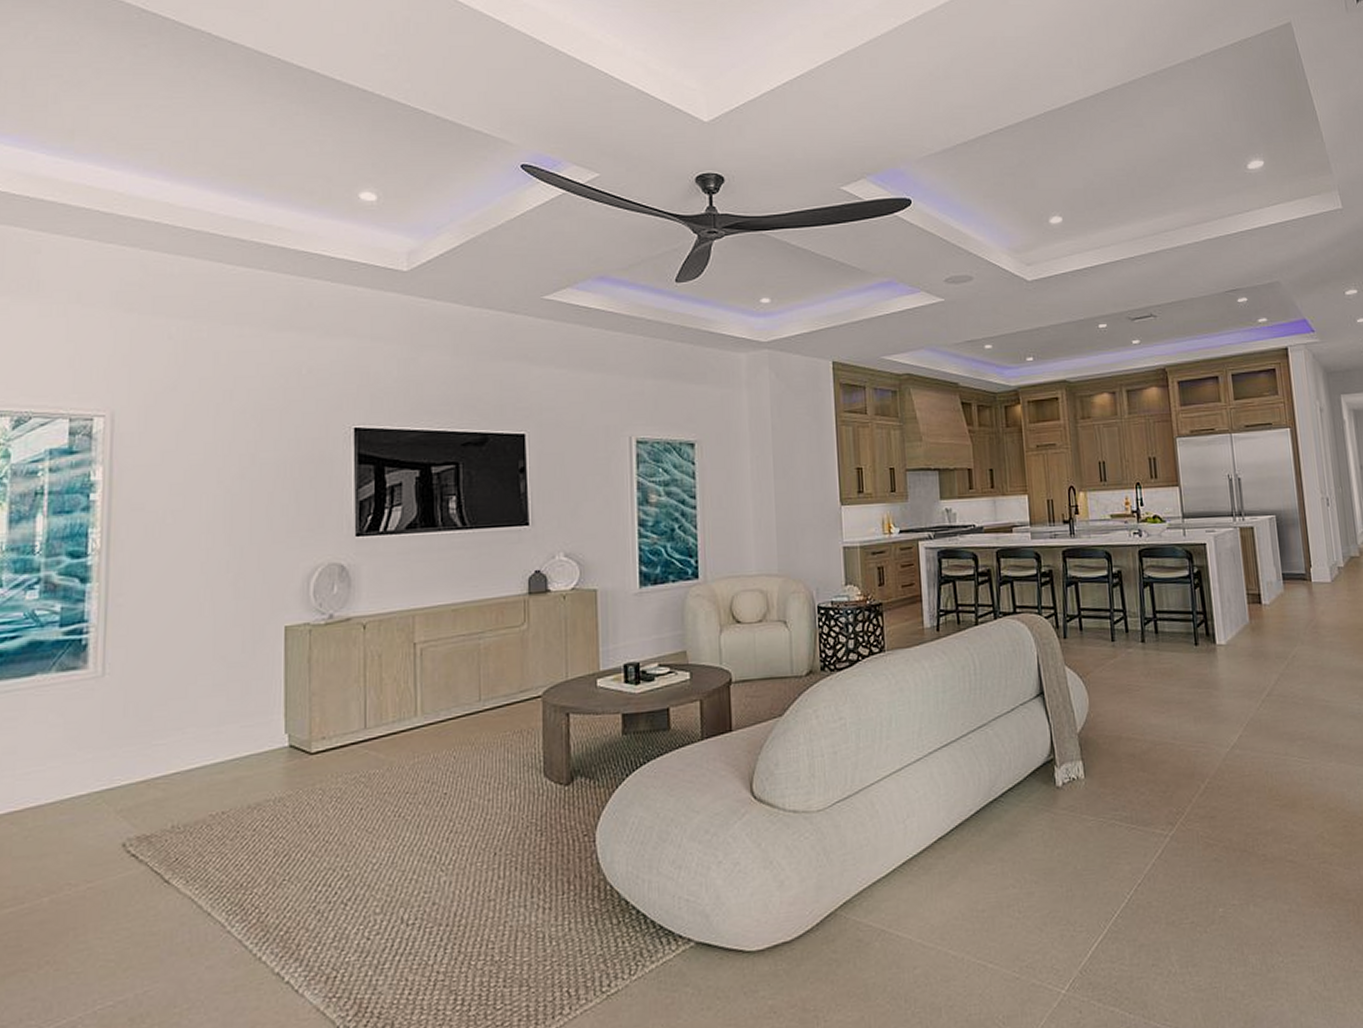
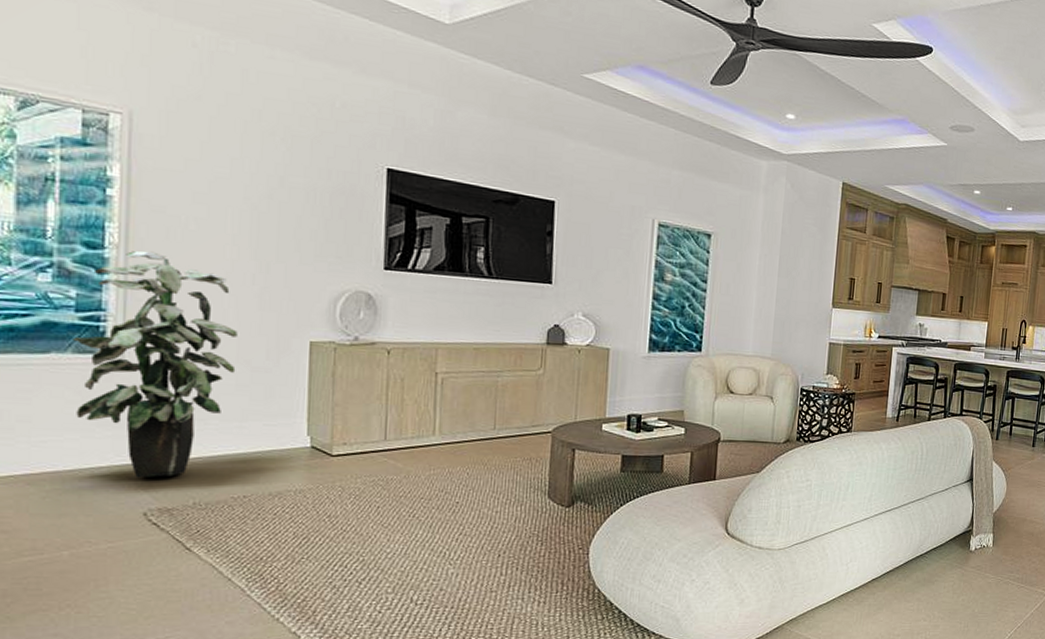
indoor plant: none [57,552,213,804] -> present [73,250,238,478]

